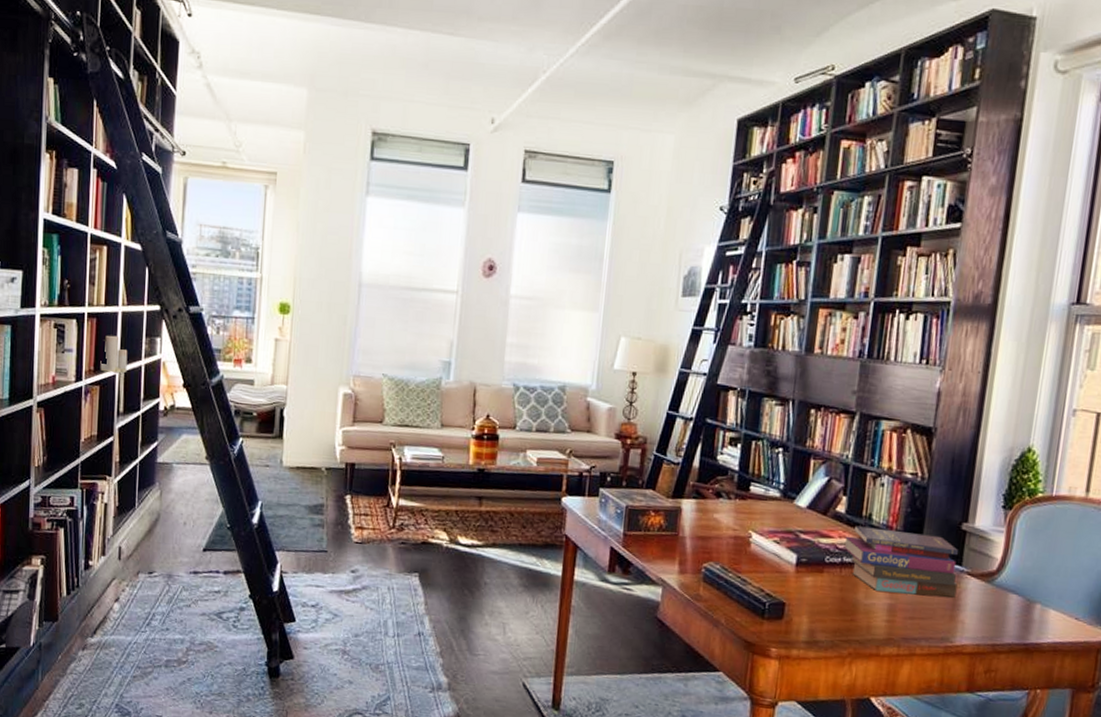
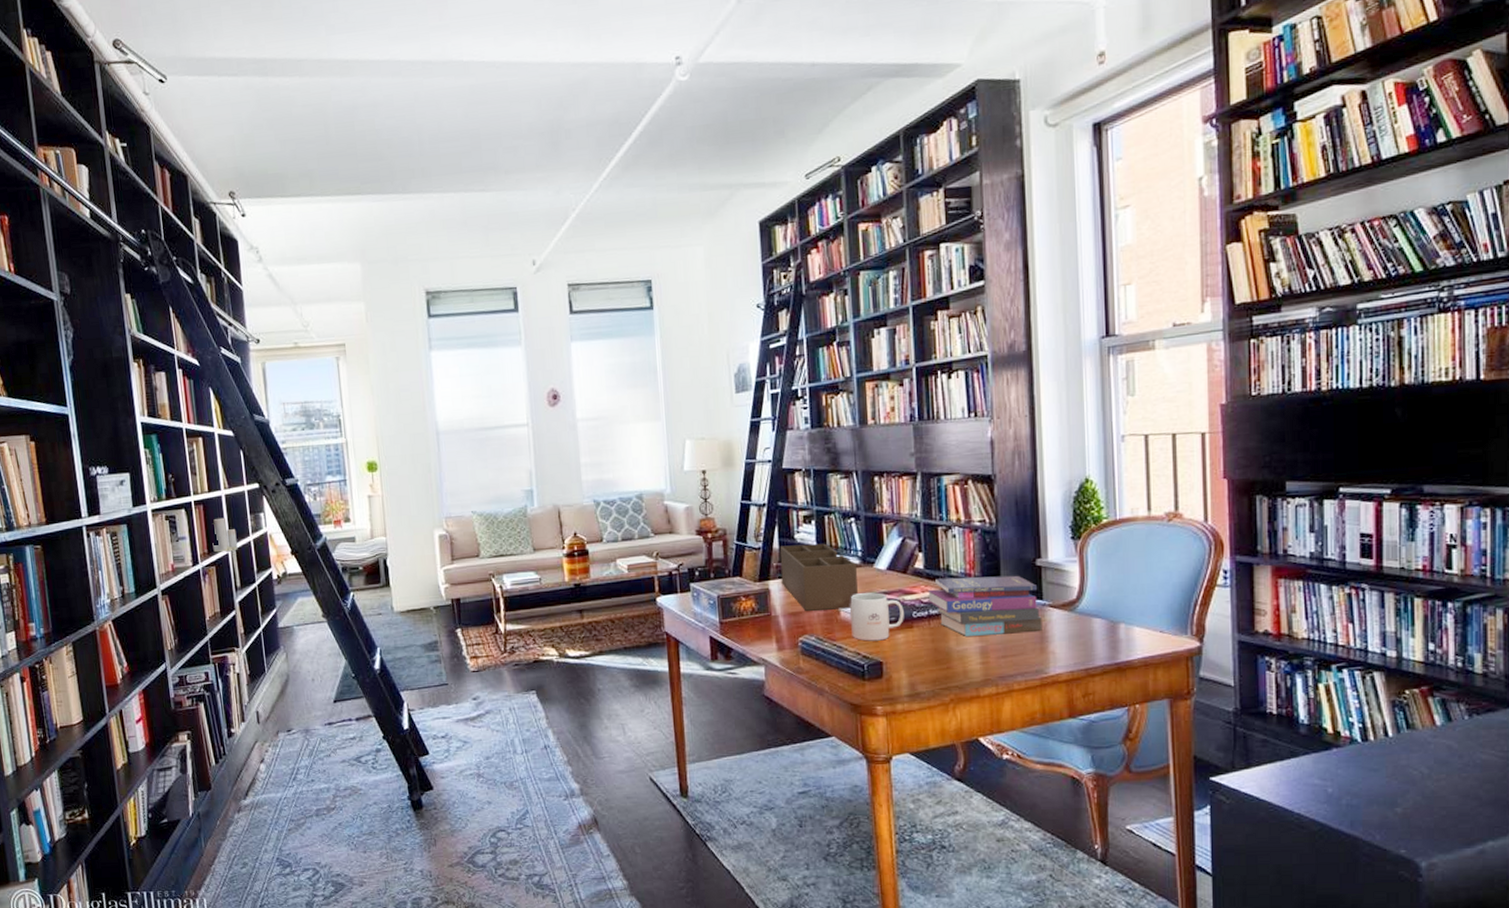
desk organizer: none [695,465,776,542] -> present [779,543,858,611]
mug: none [758,527,817,581] -> present [849,592,904,641]

